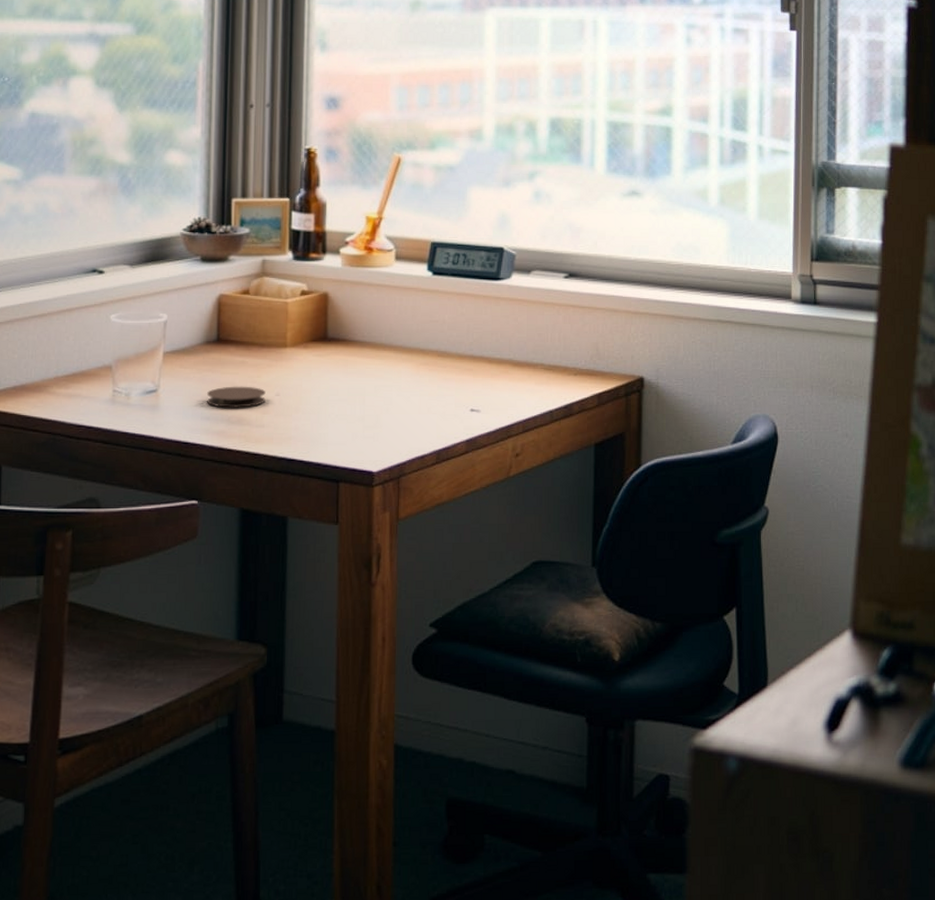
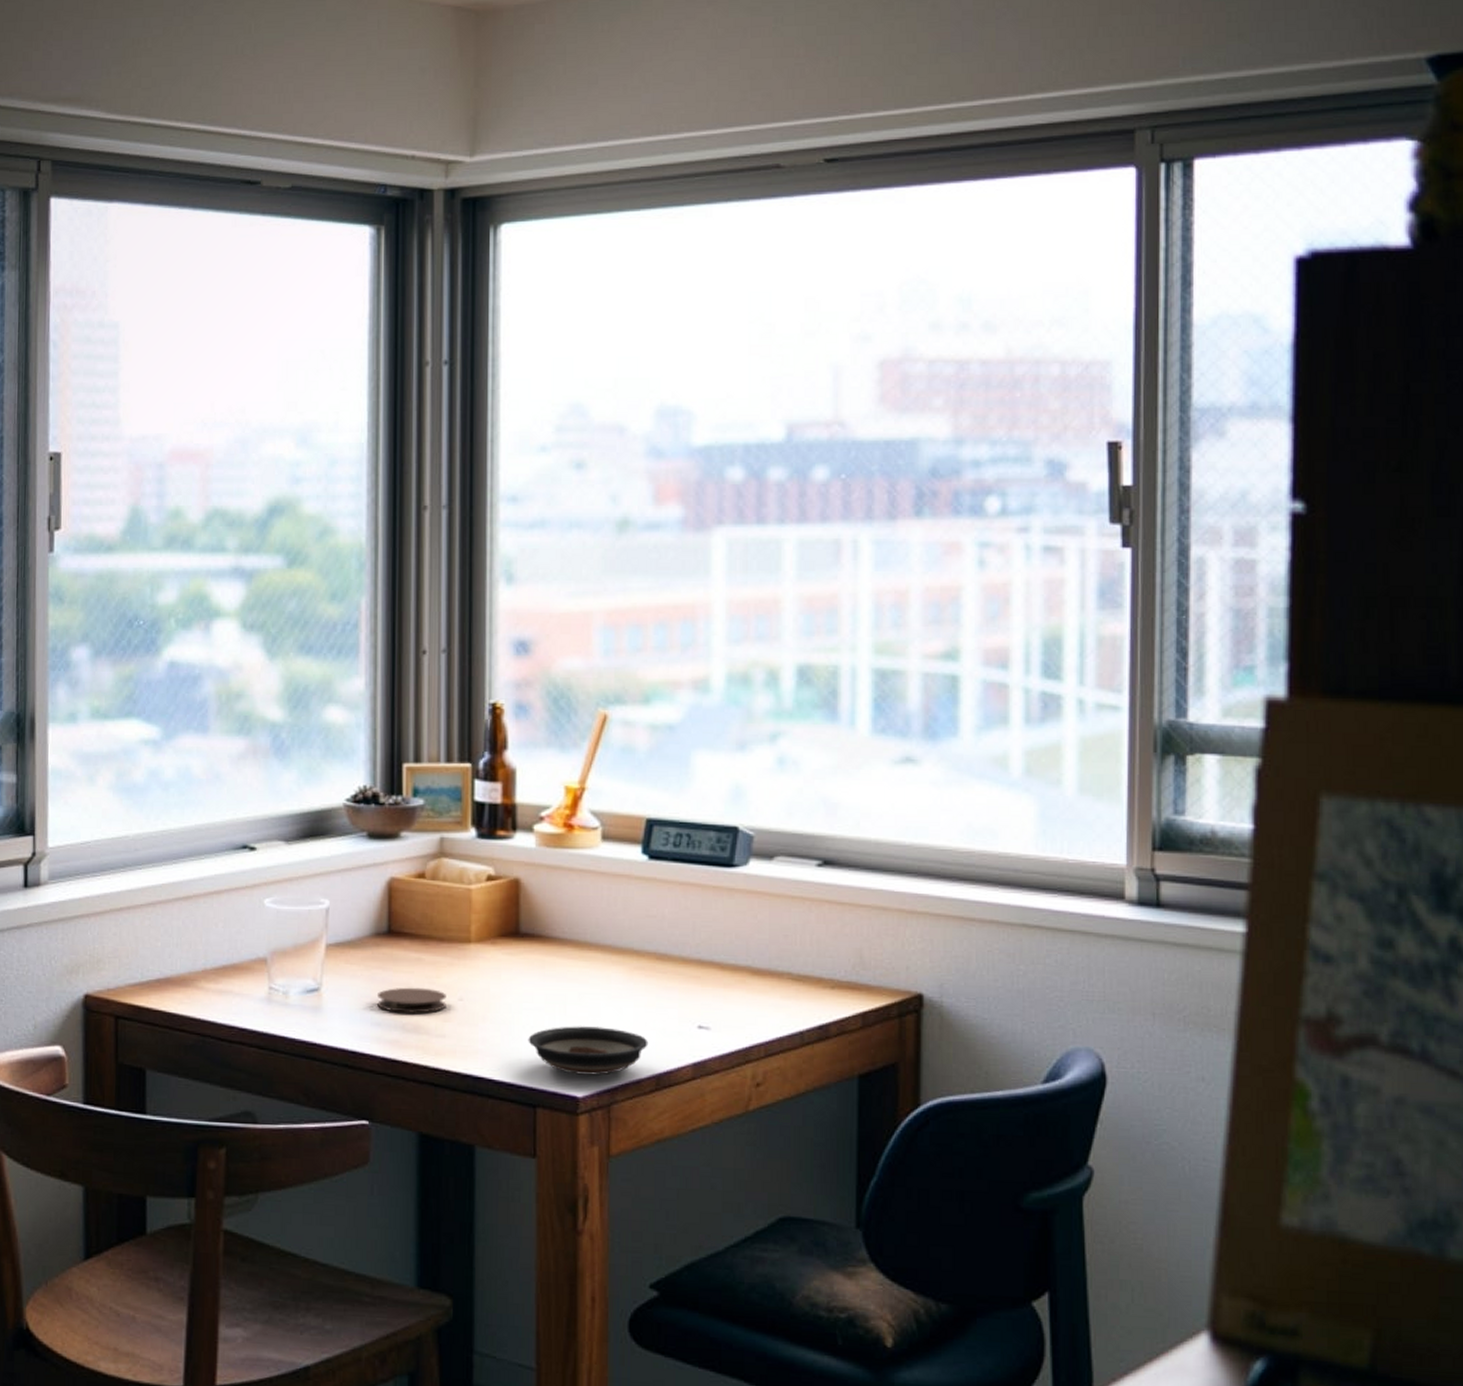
saucer: none [333,413,431,453] -> present [528,1026,648,1076]

